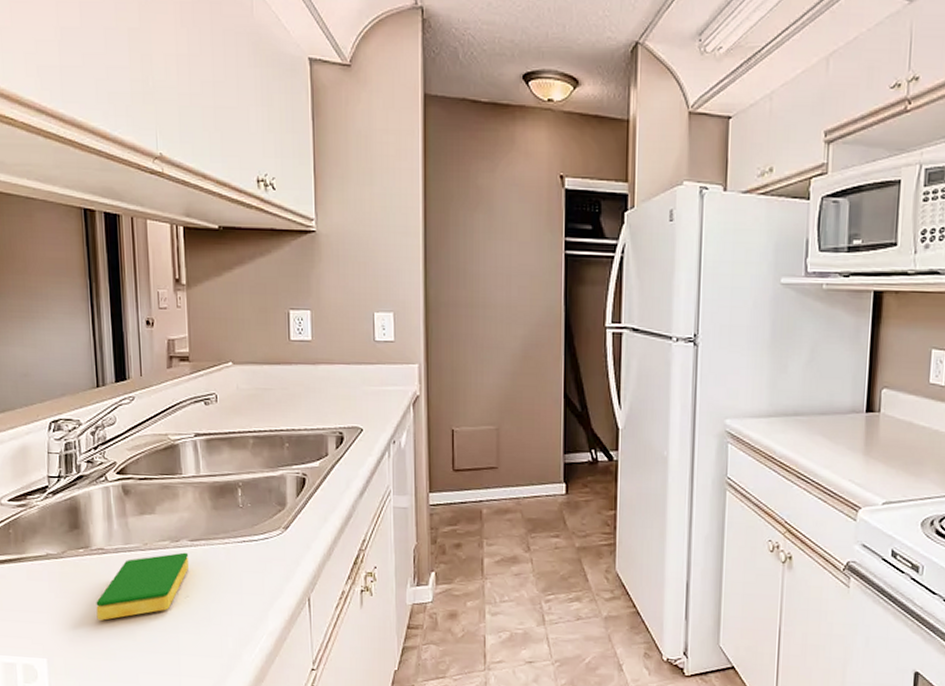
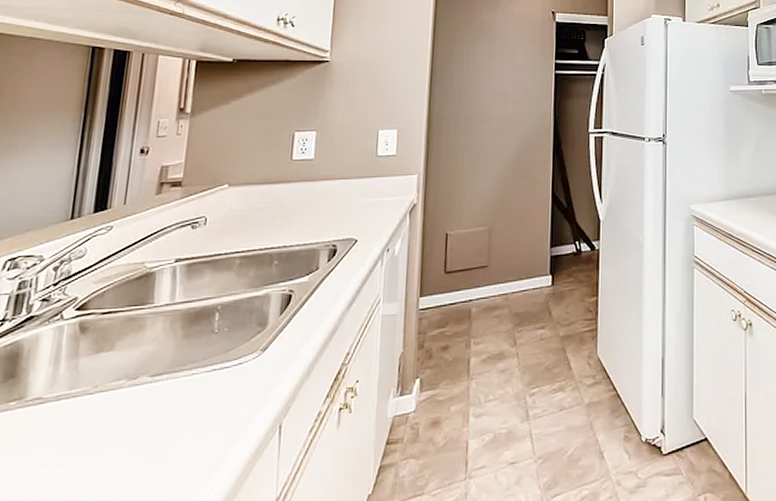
dish sponge: present [96,552,190,620] -> none [15,390,147,486]

